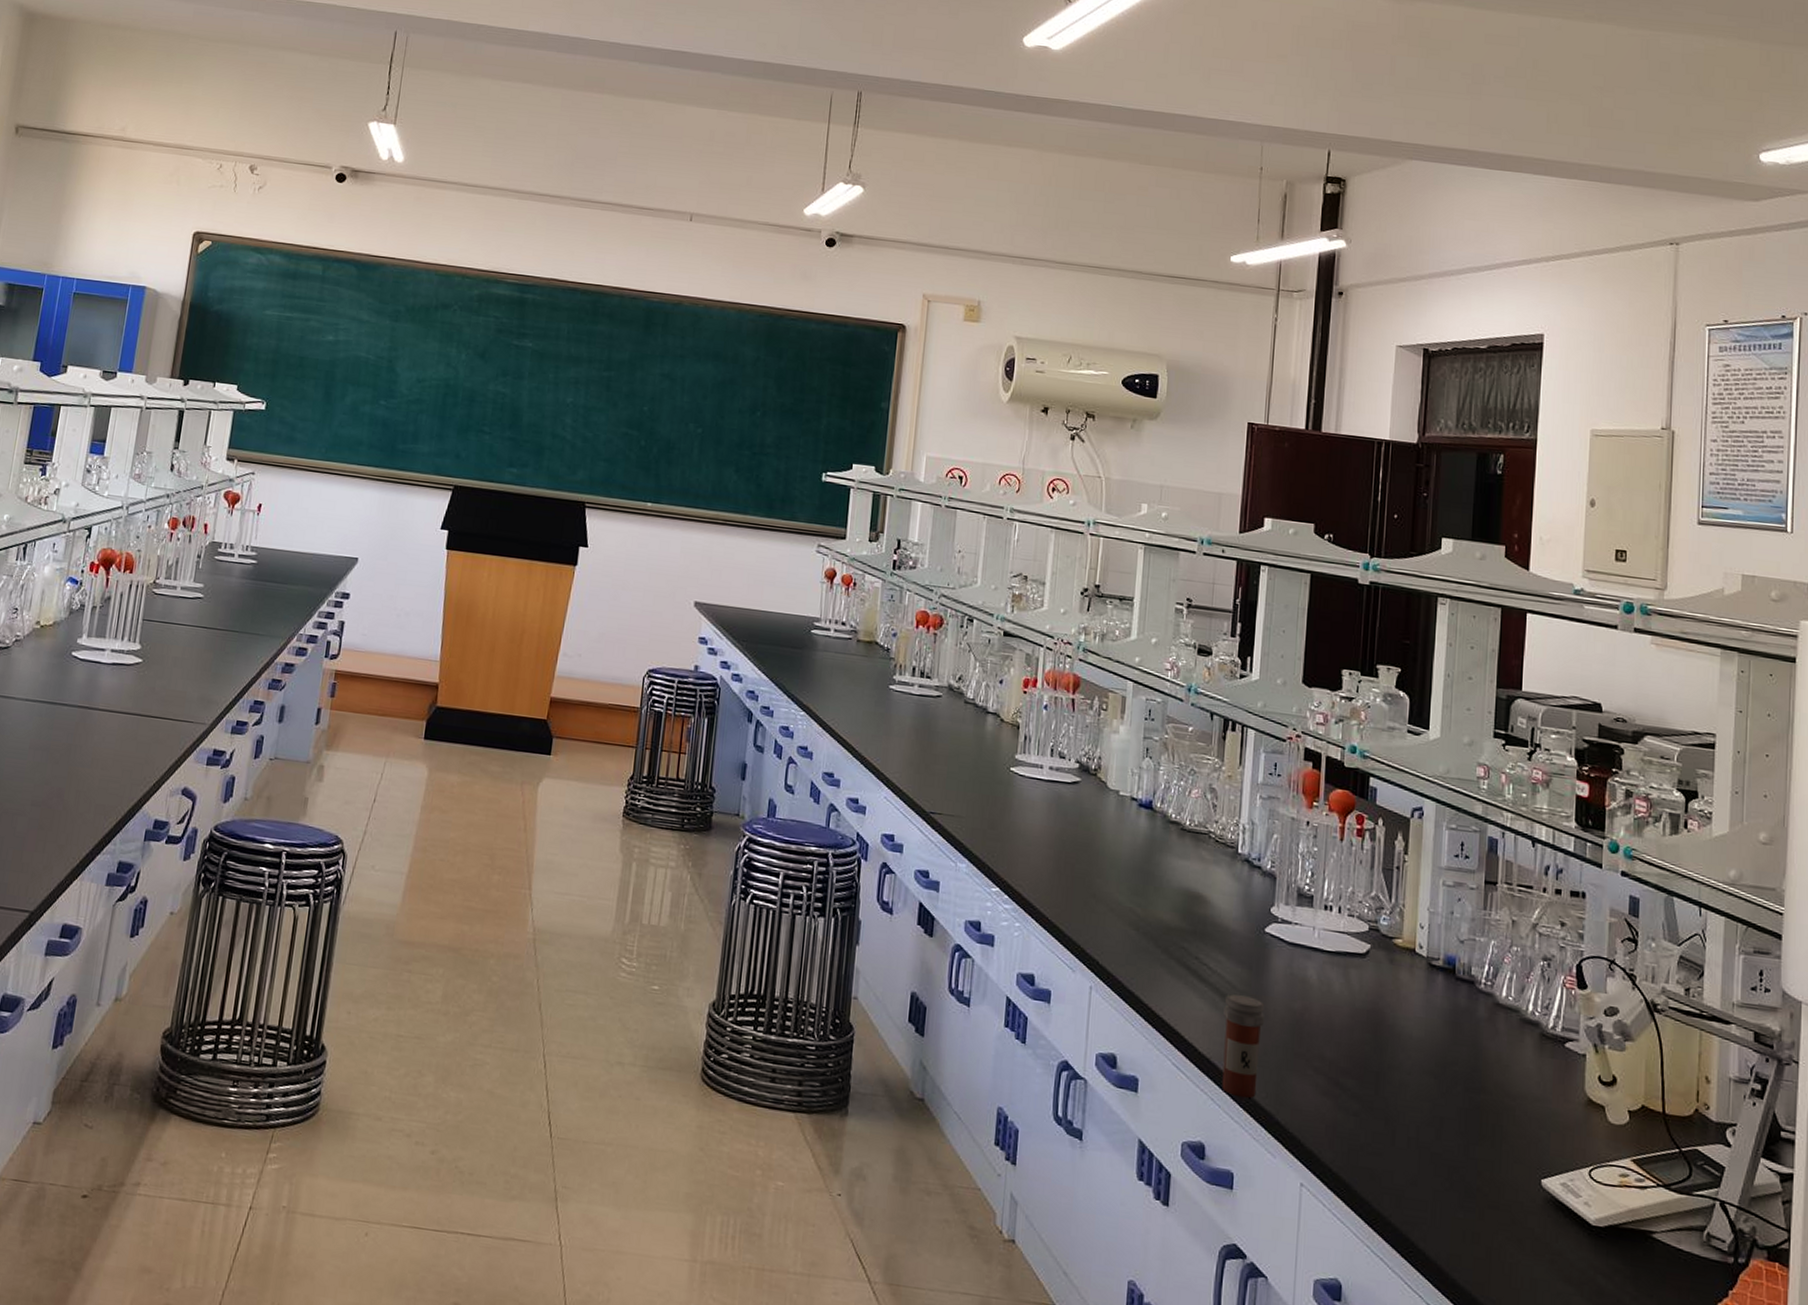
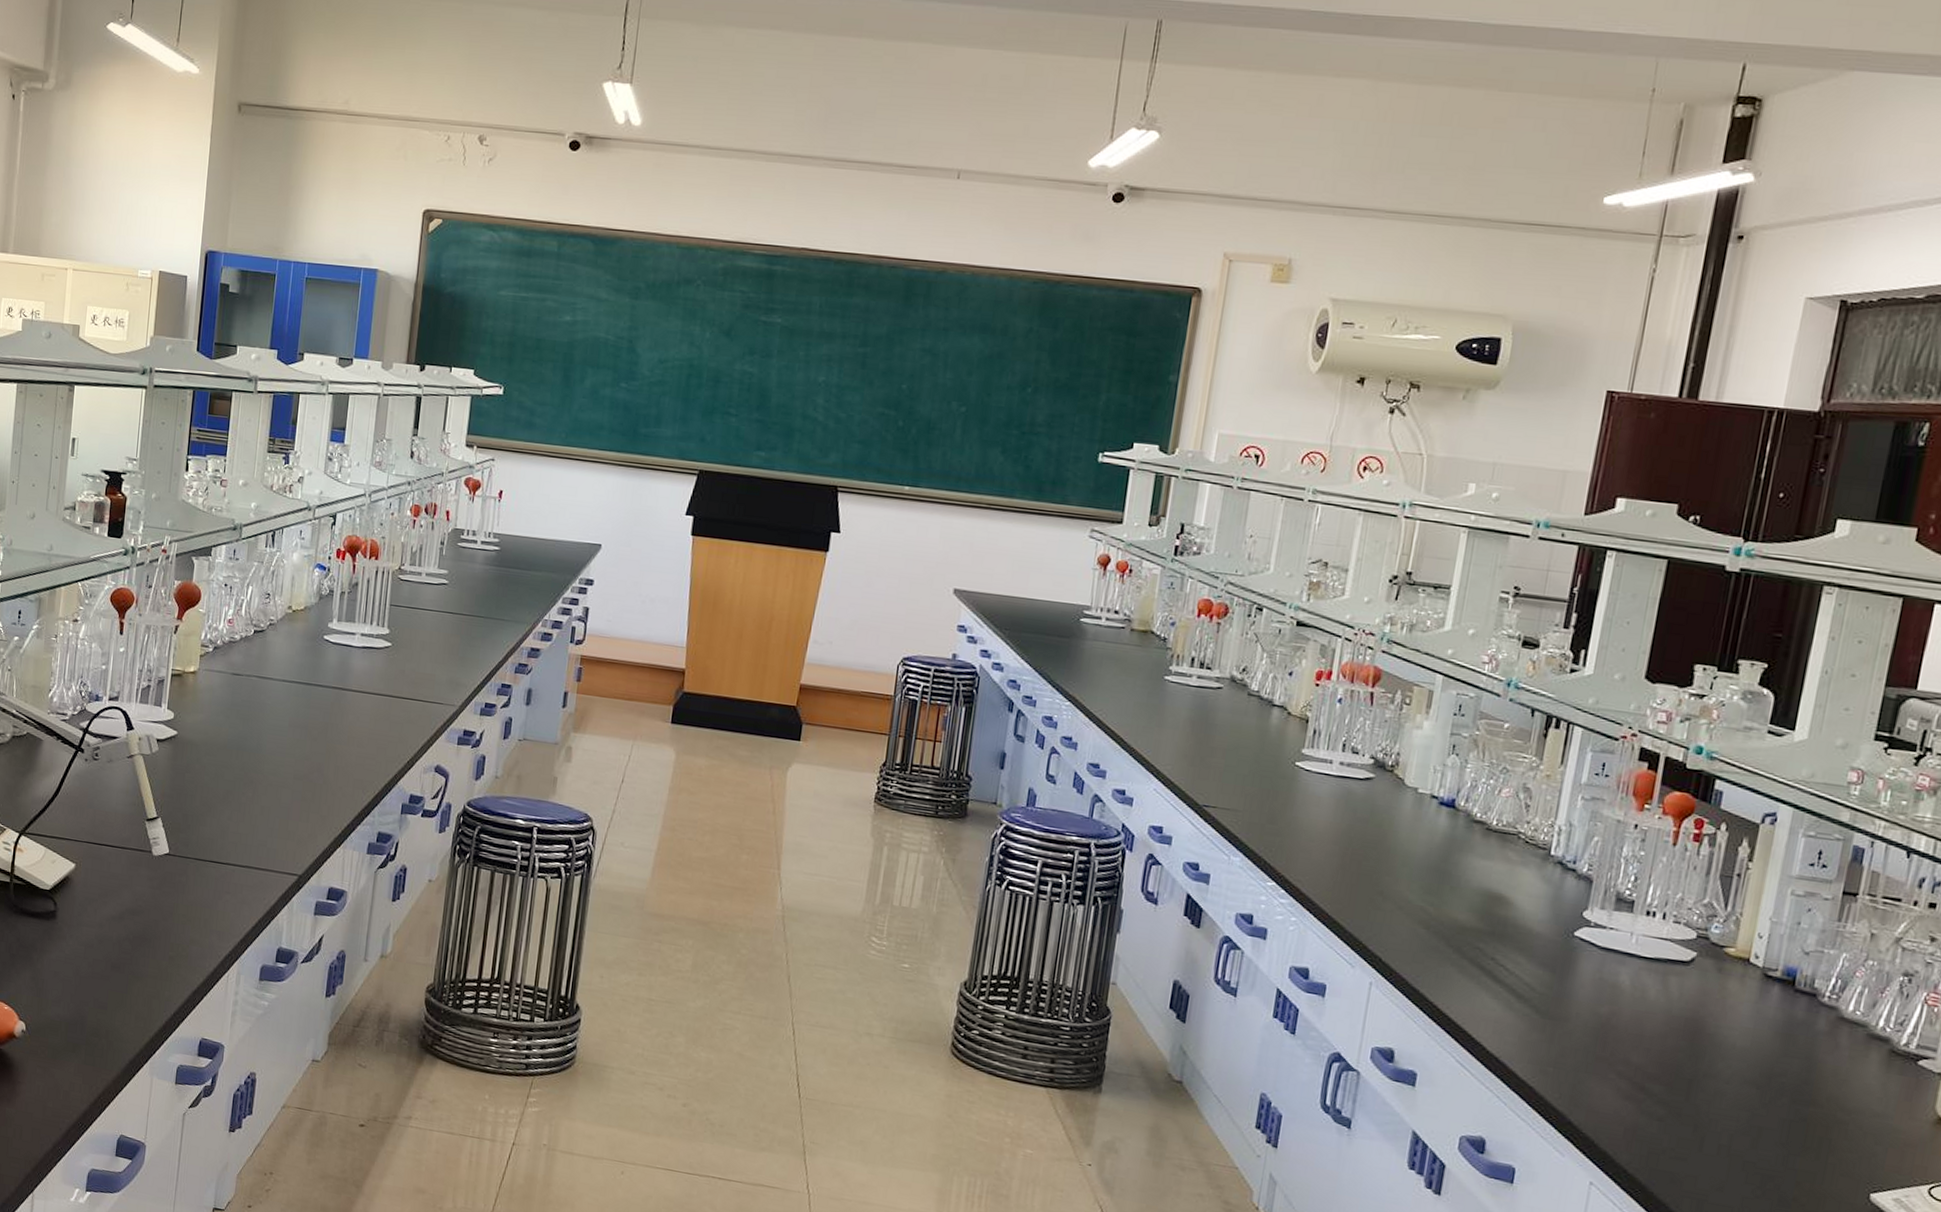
medicine: present [1222,994,1265,1099] -> none [1509,996,1567,1099]

